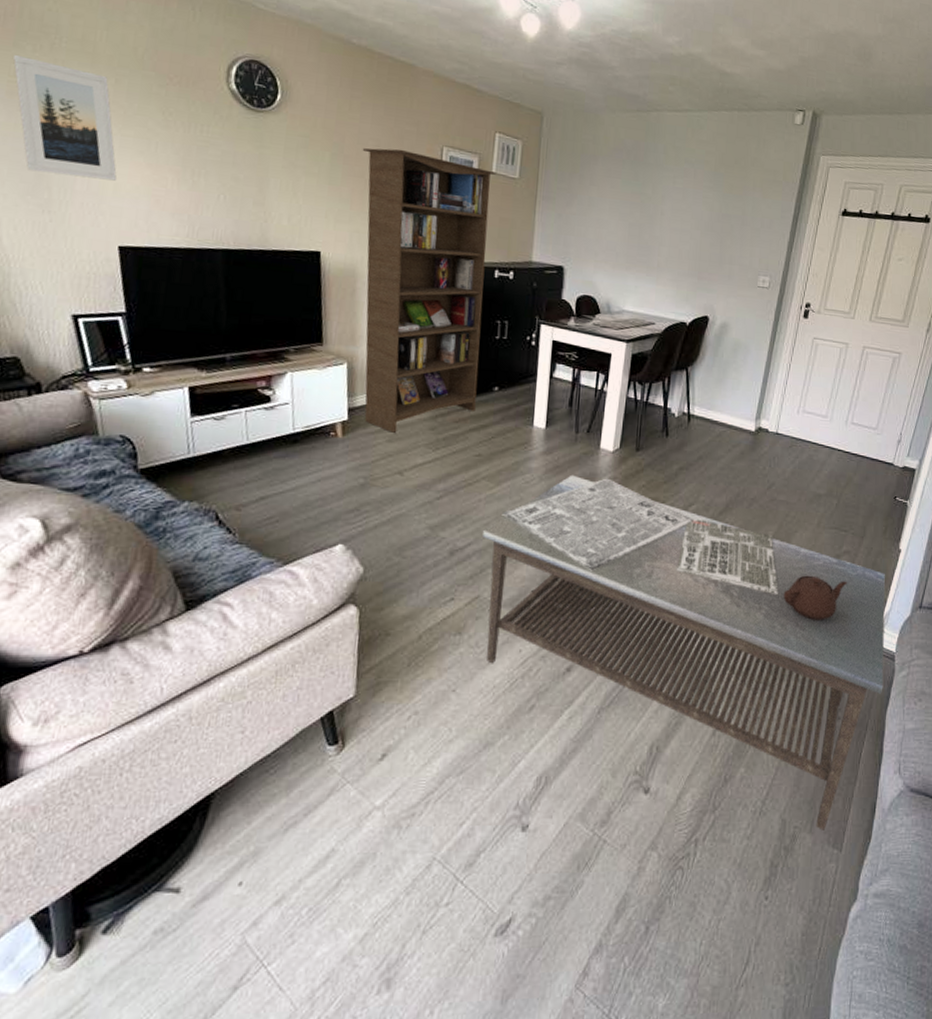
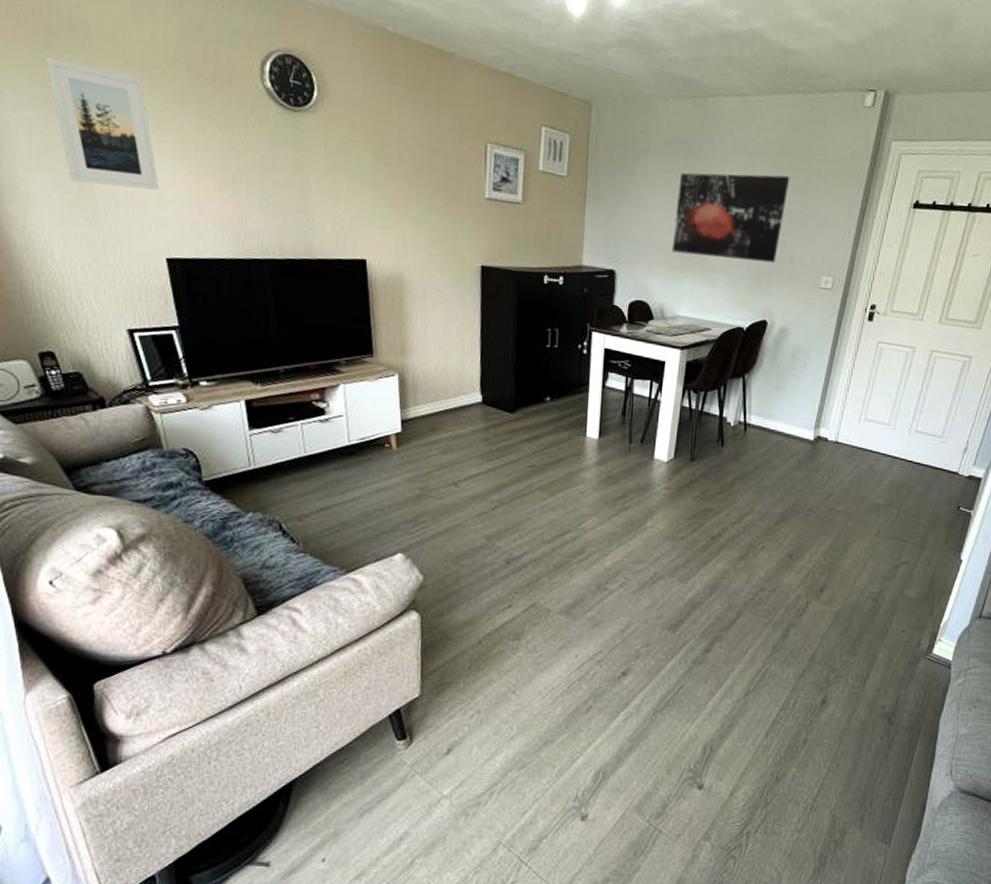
bookcase: present [362,148,496,433] -> none [403,147,543,444]
coffee table: present [483,474,886,830] -> none [538,485,945,827]
wall art: none [617,178,728,263] -> present [671,172,790,264]

